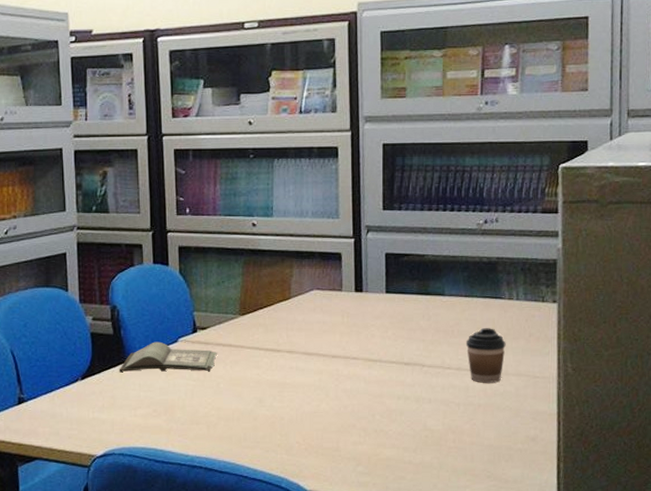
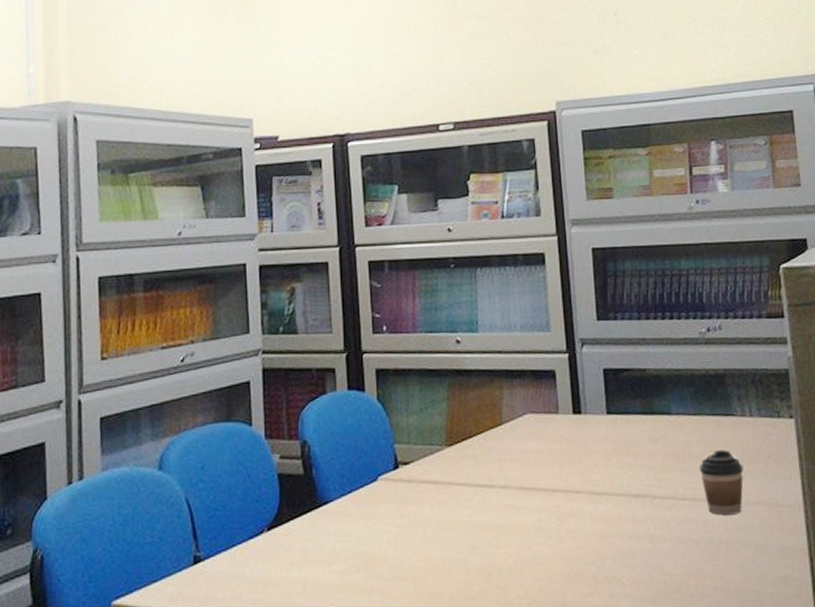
hardback book: present [119,341,218,372] -> none [310,481,423,519]

